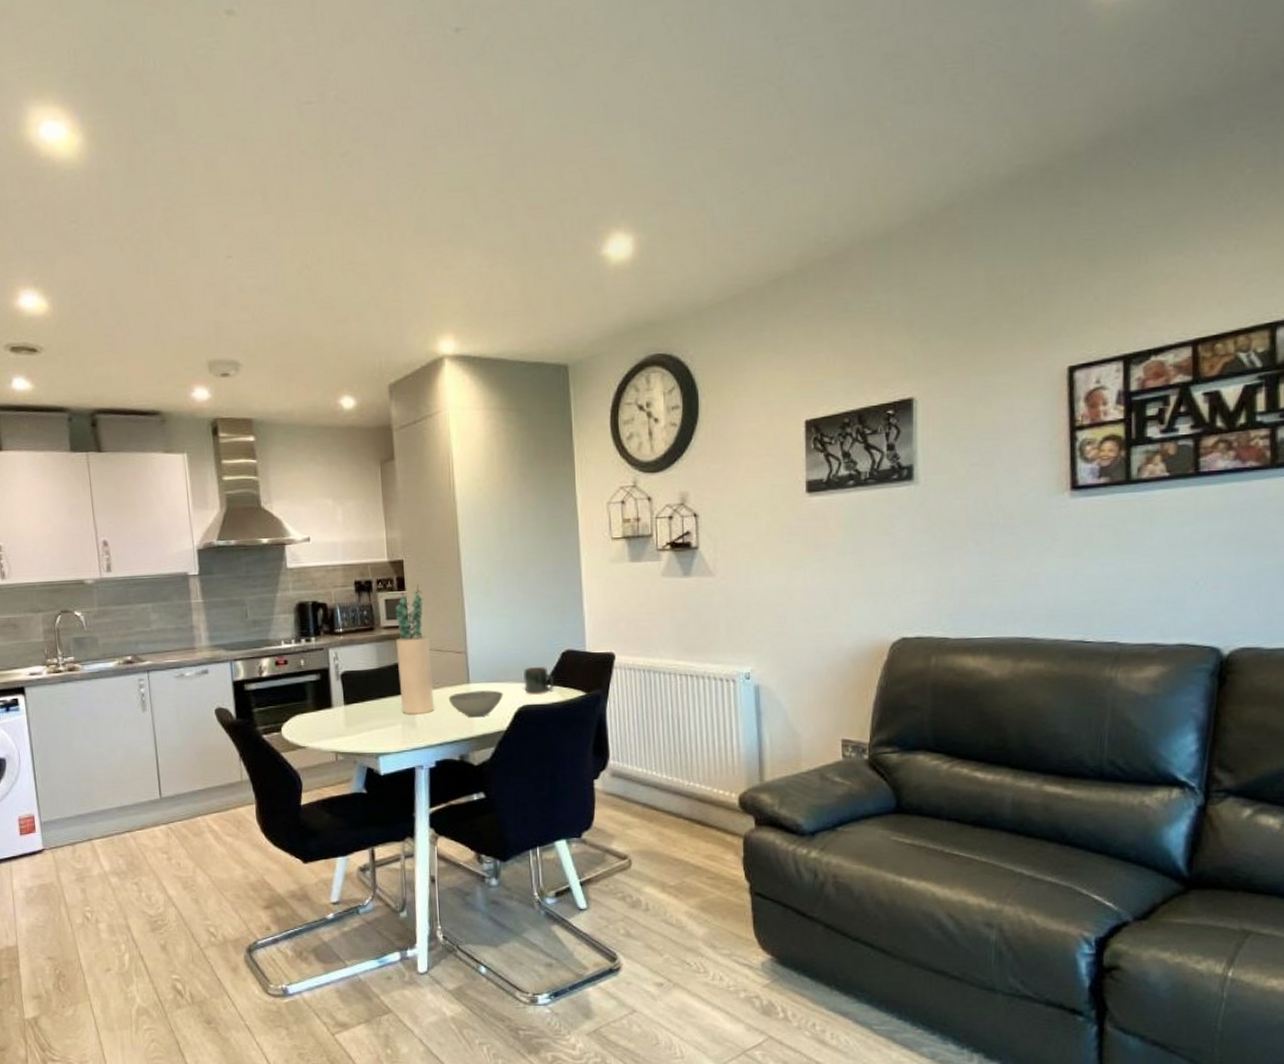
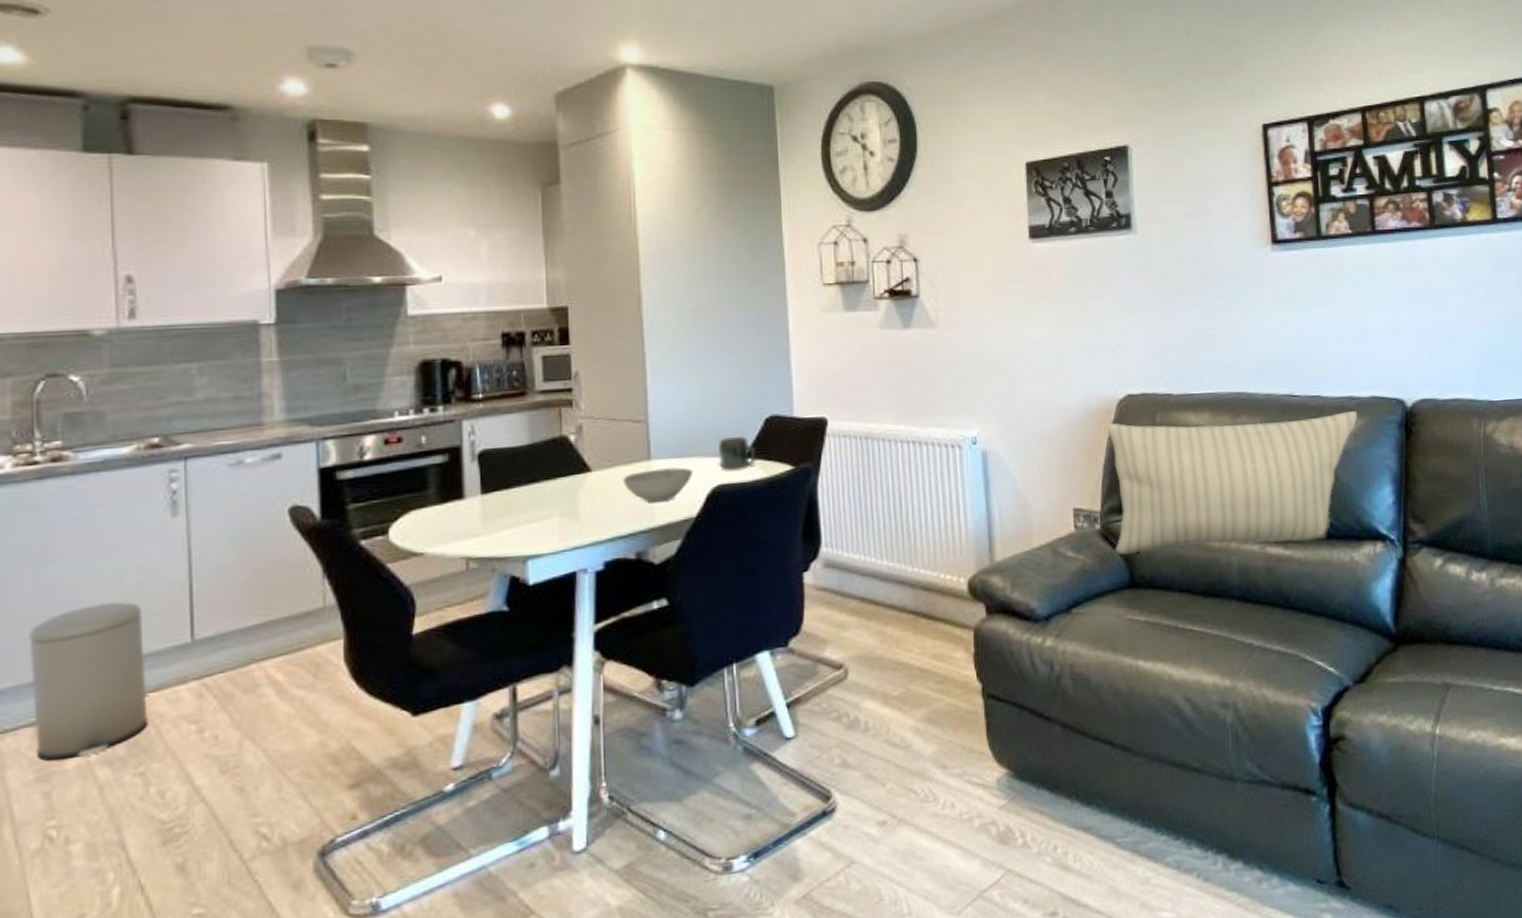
pedal bin: none [65,768,138,870] -> present [29,602,148,762]
vase: present [395,584,434,715] -> none [555,337,604,504]
pillow: none [879,659,1161,794] -> present [1107,411,1362,555]

